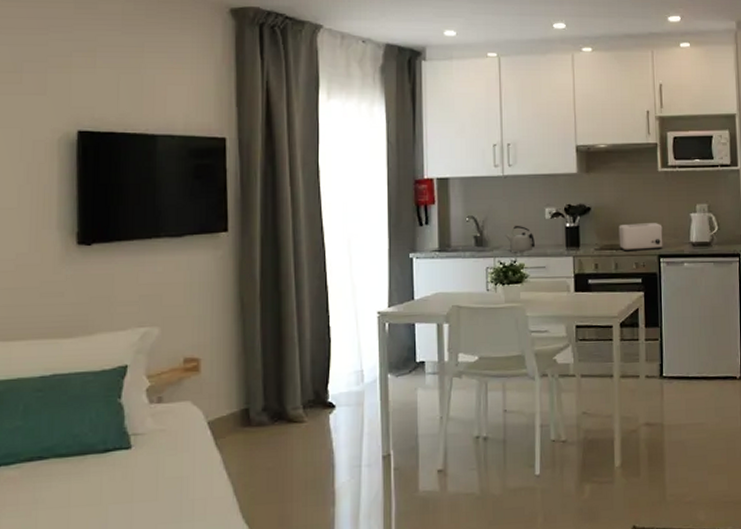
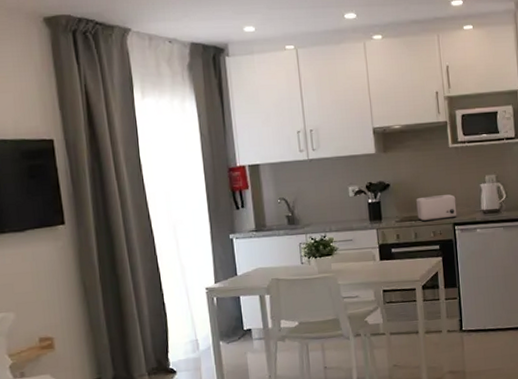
kettle: present [505,225,536,253] -> none [314,203,343,229]

